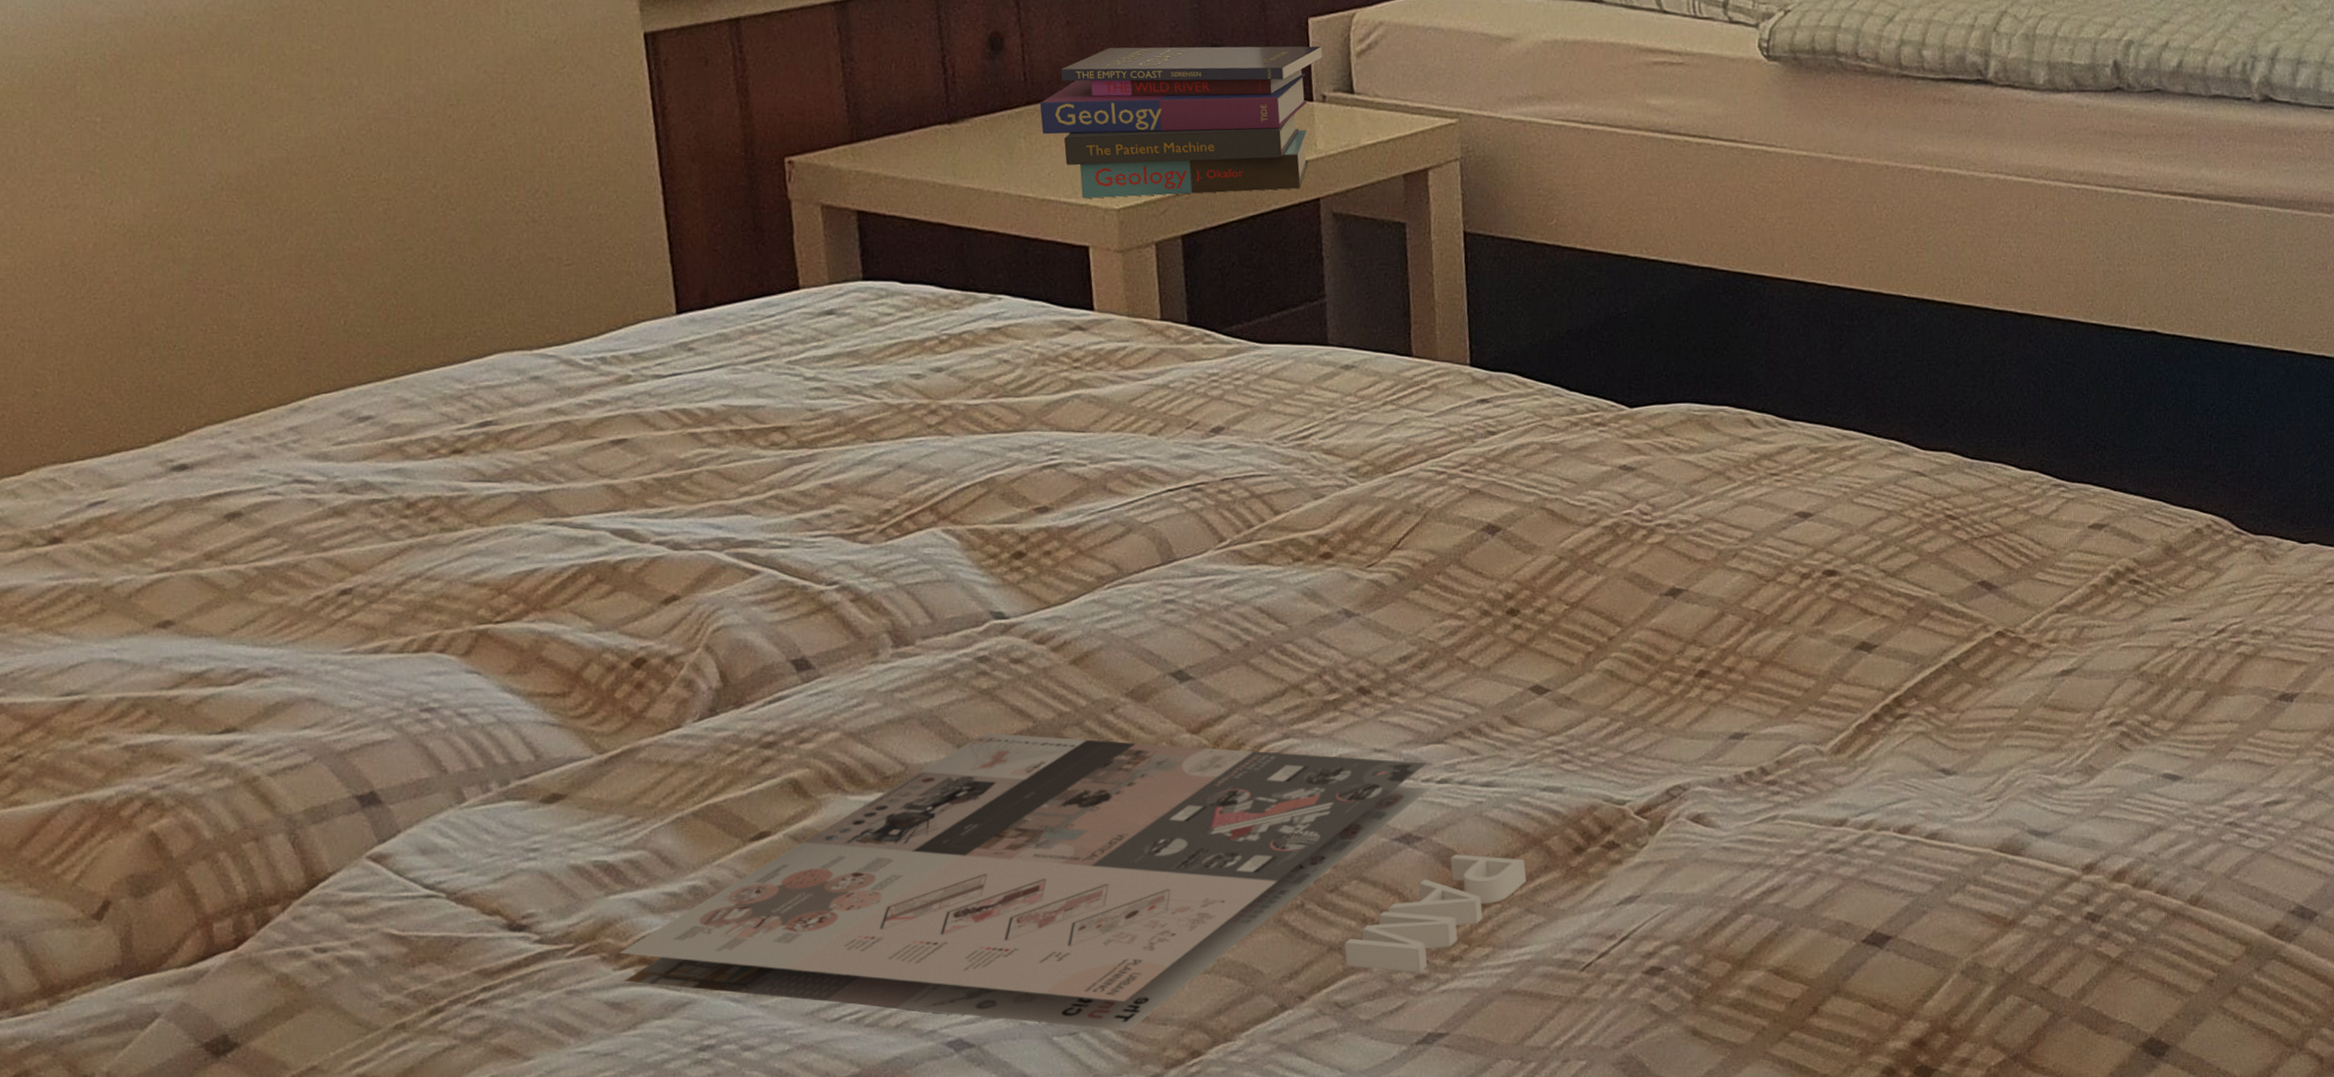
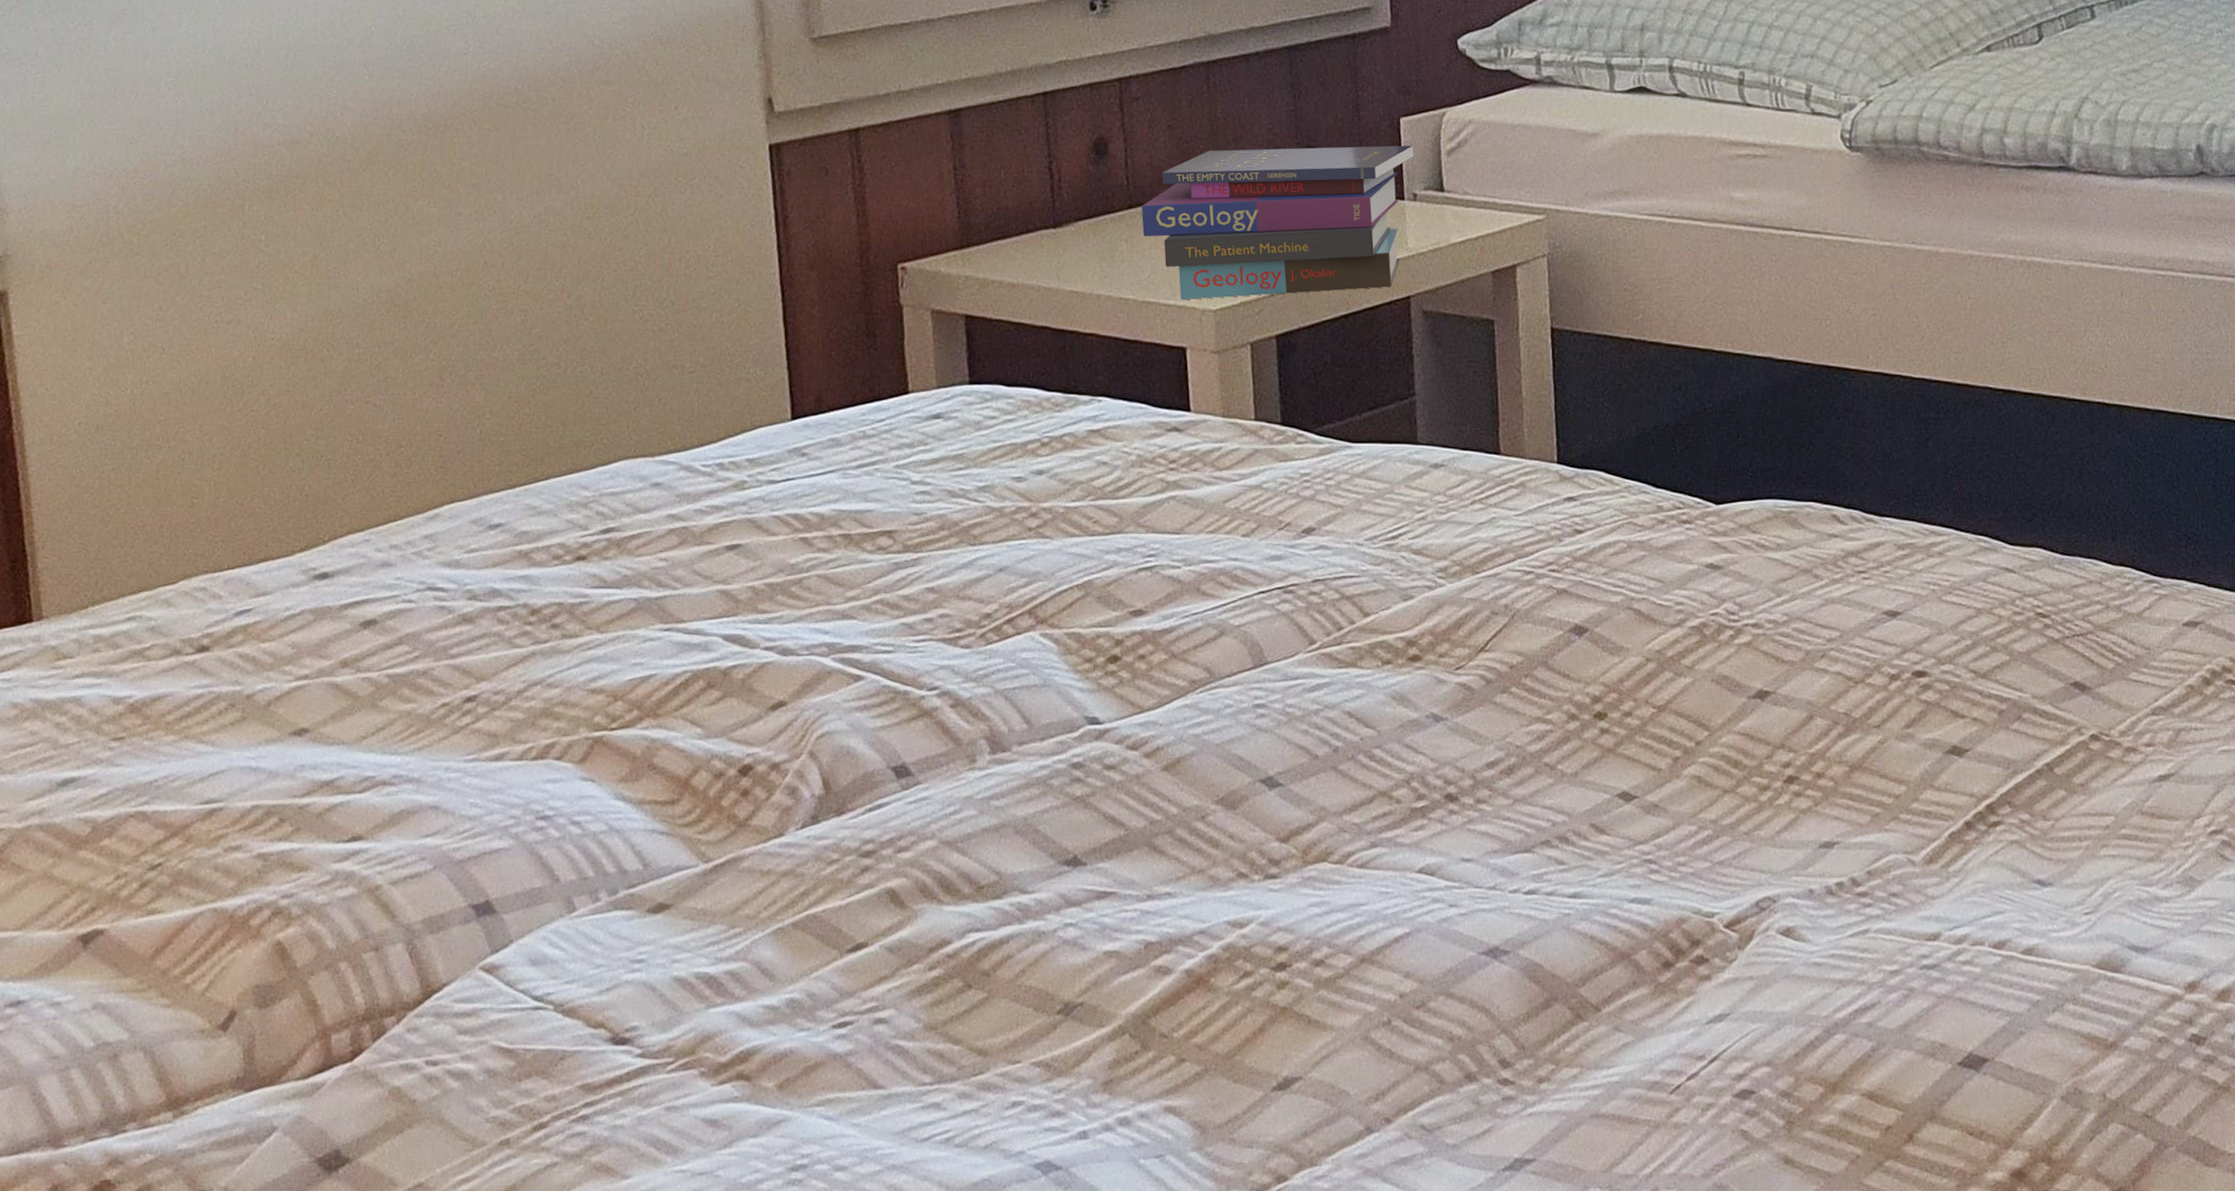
magazine: present [619,732,1527,1032] -> none [718,841,1615,1155]

